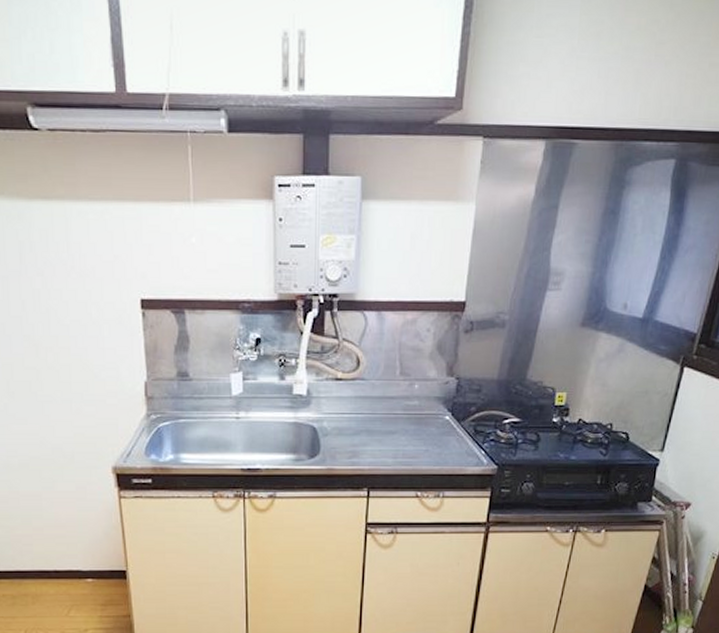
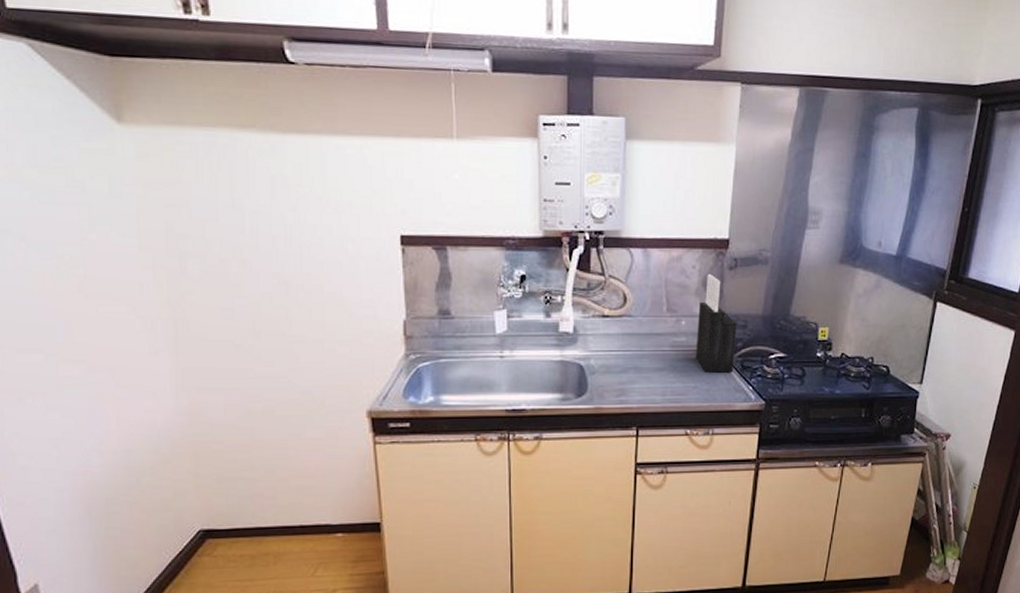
knife block: none [427,338,471,437] -> present [695,274,737,373]

